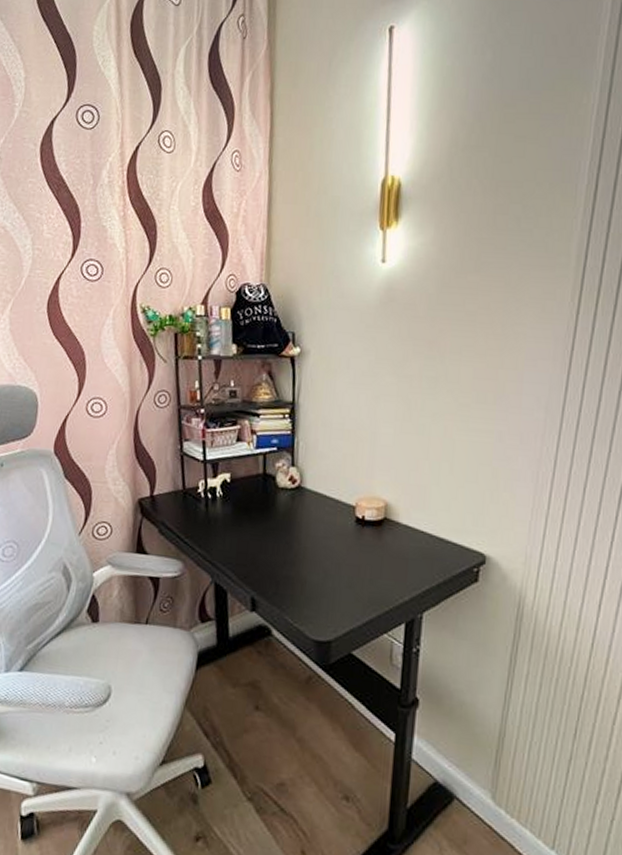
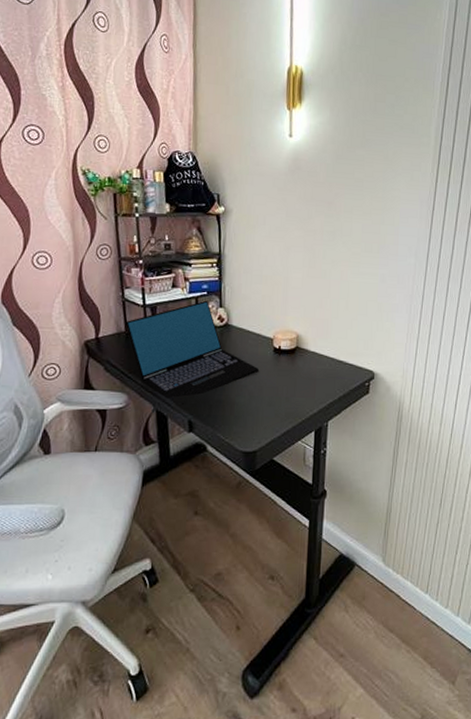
laptop: none [183,457,337,570] -> present [125,300,259,399]

